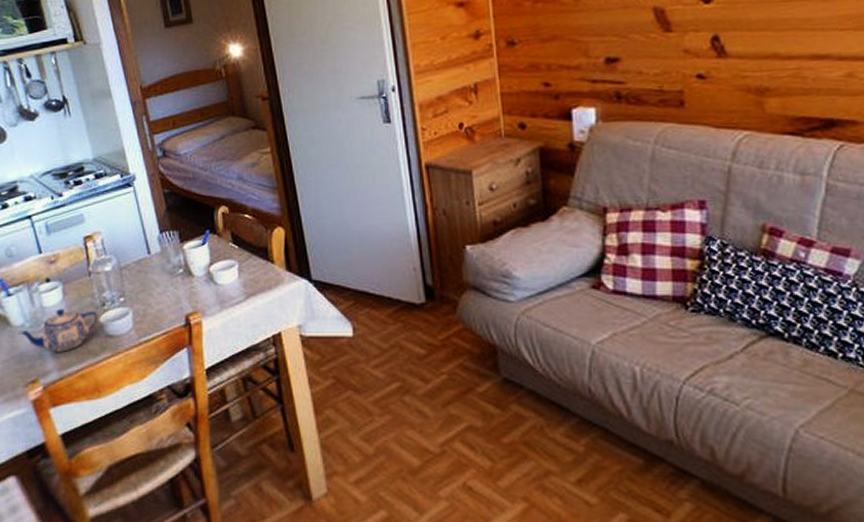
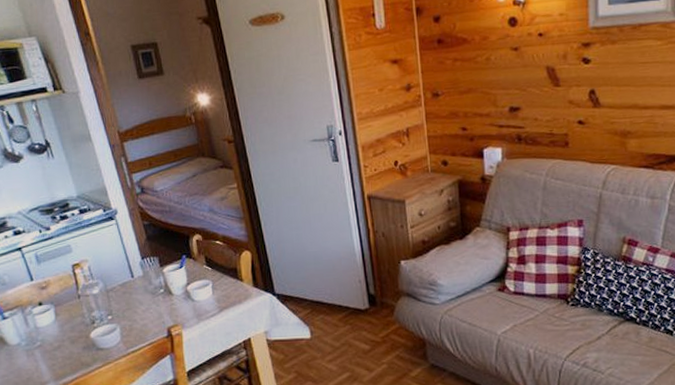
teapot: present [18,308,98,352] -> none [15,327,88,365]

